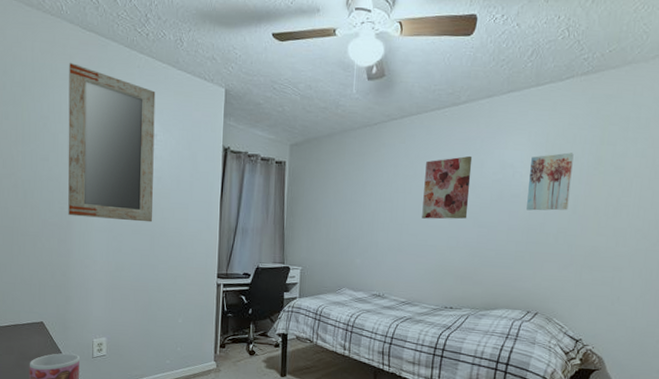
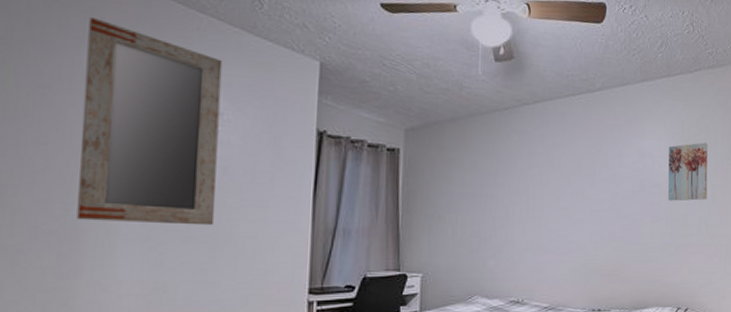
wall art: present [422,155,473,220] -> none [562,144,611,213]

